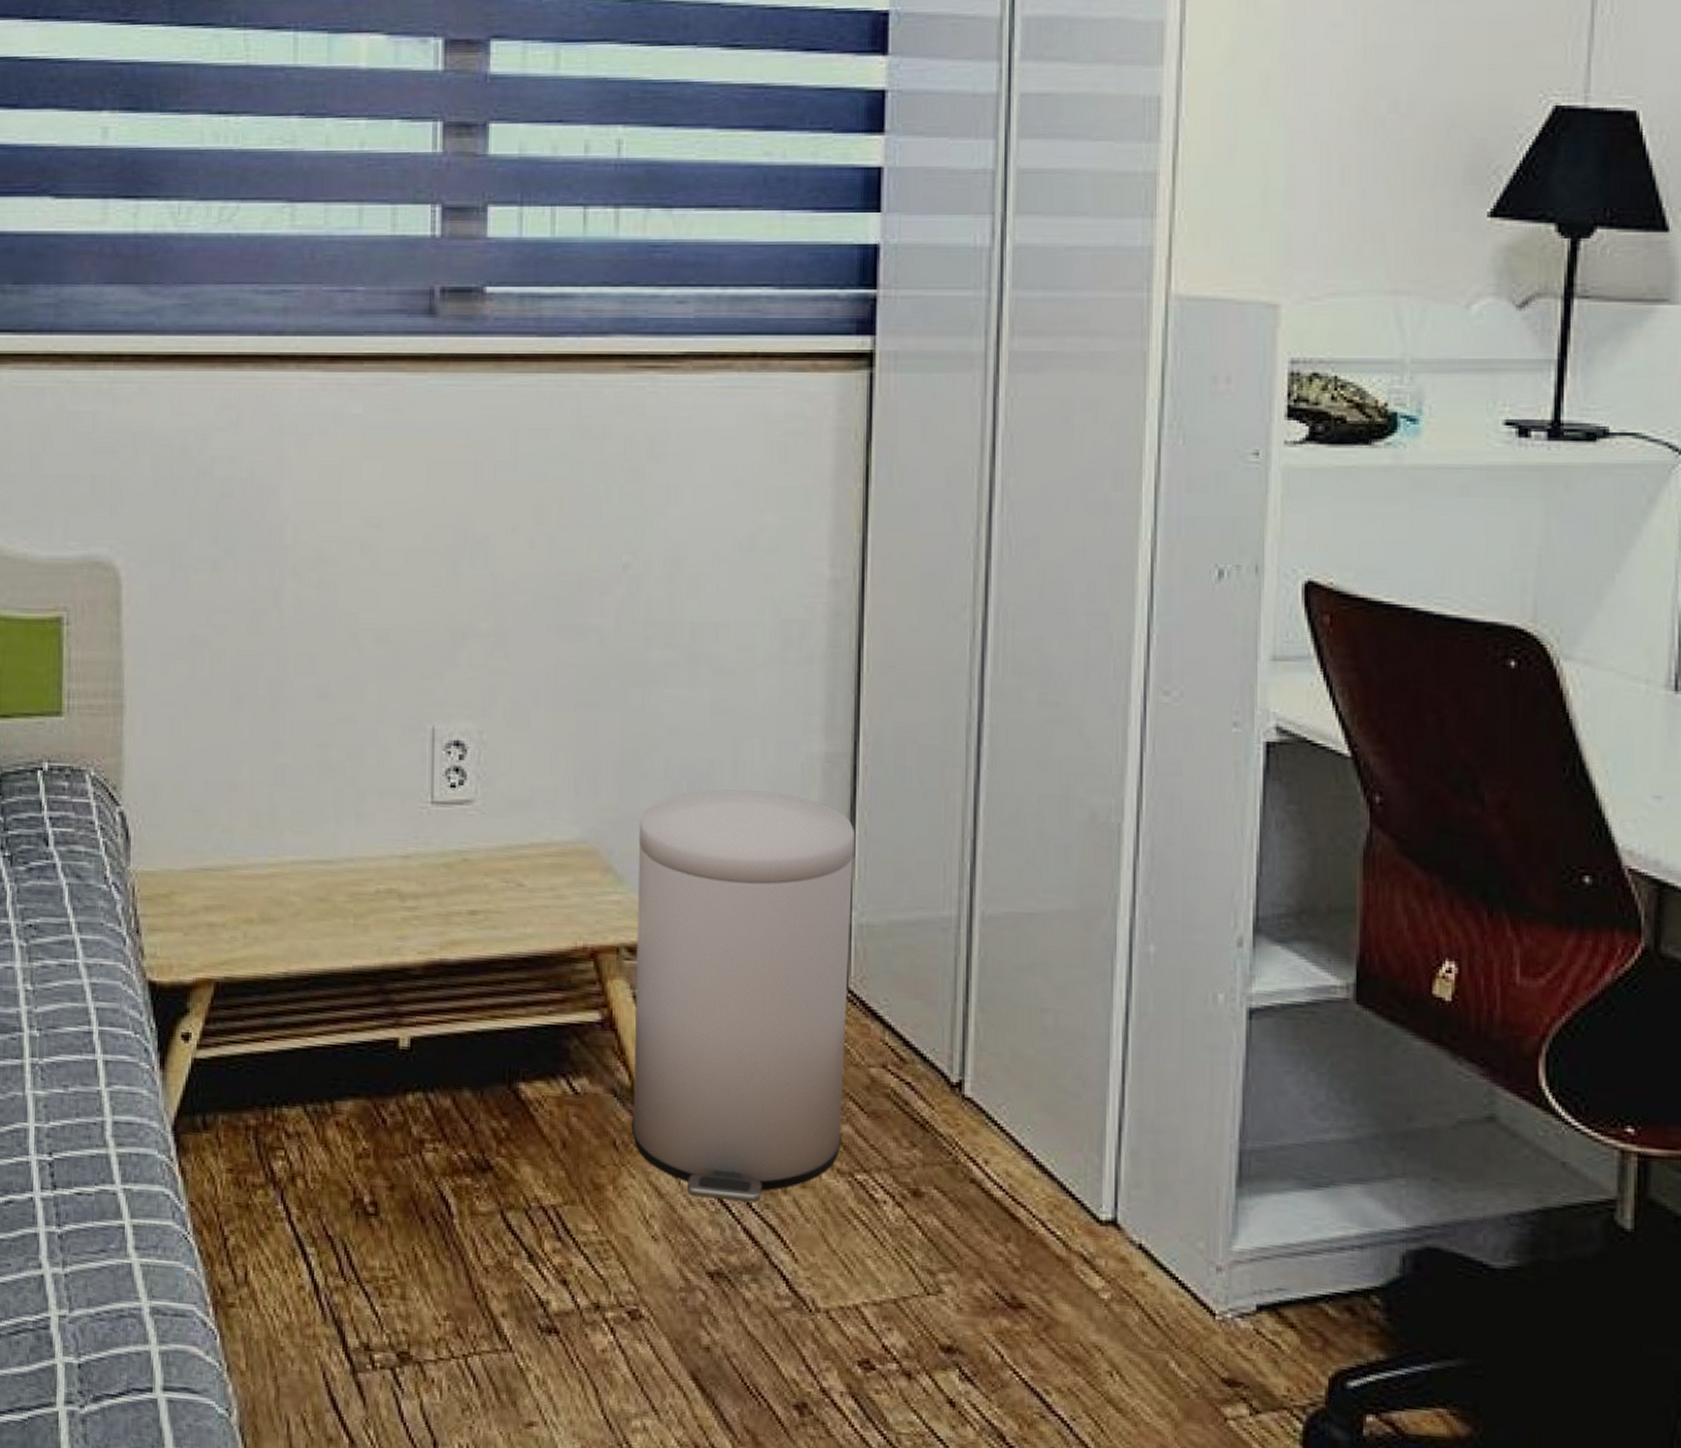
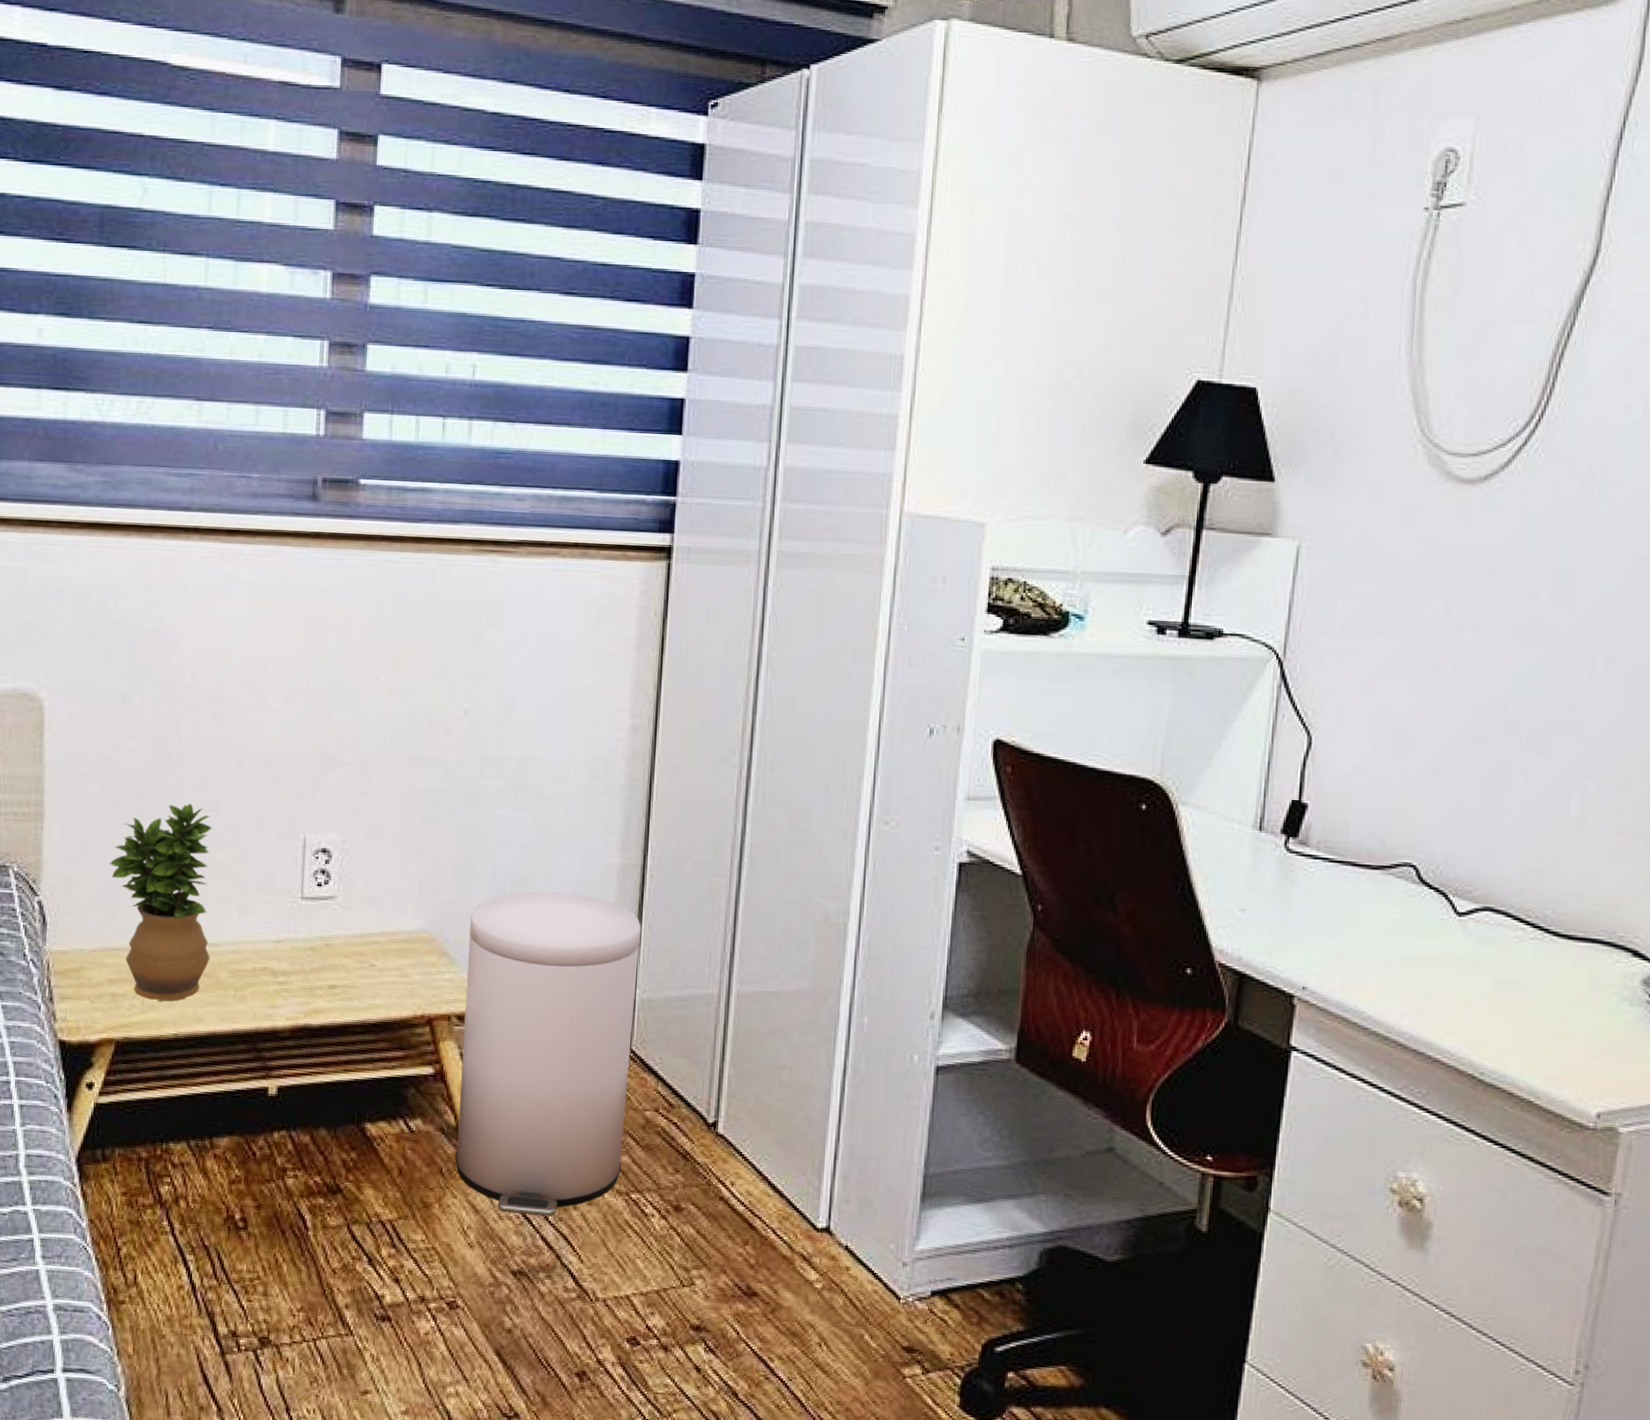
potted plant: none [201,688,324,933] -> present [109,803,212,1001]

